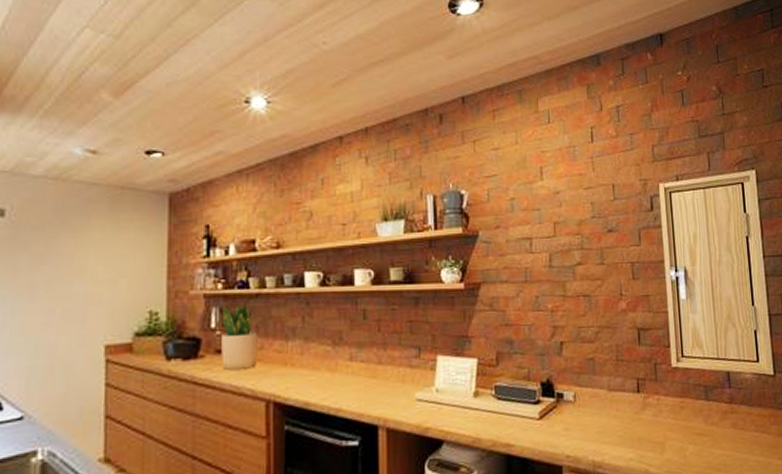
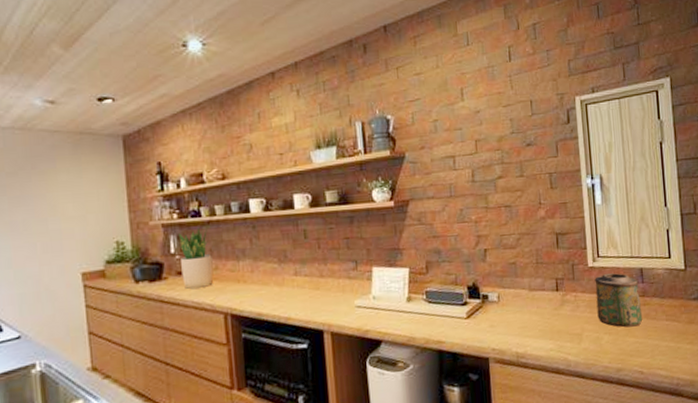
canister: none [678,375,730,438] -> present [594,273,643,327]

